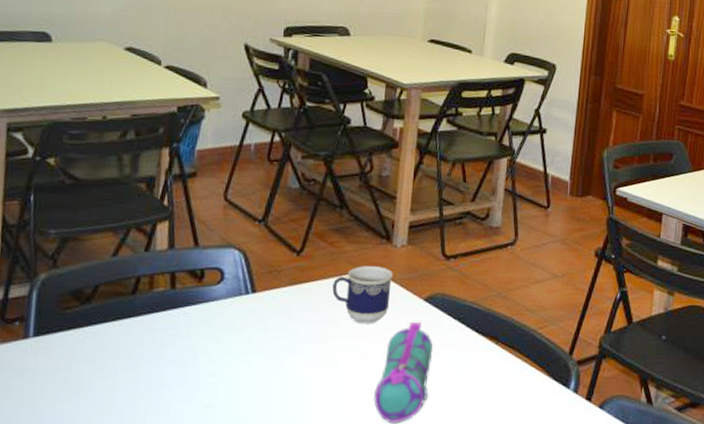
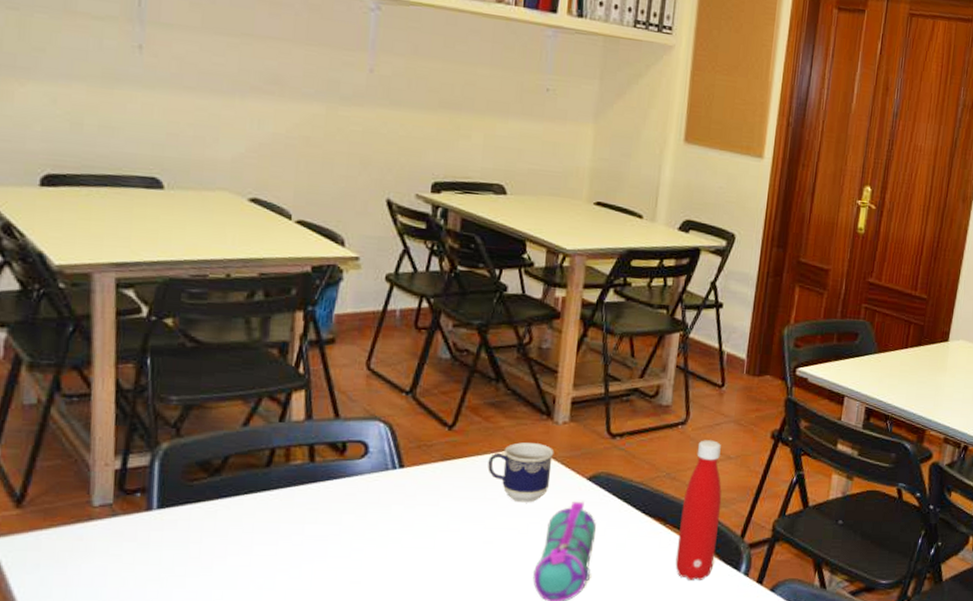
bottle: none [507,259,550,398] -> present [675,440,722,580]

